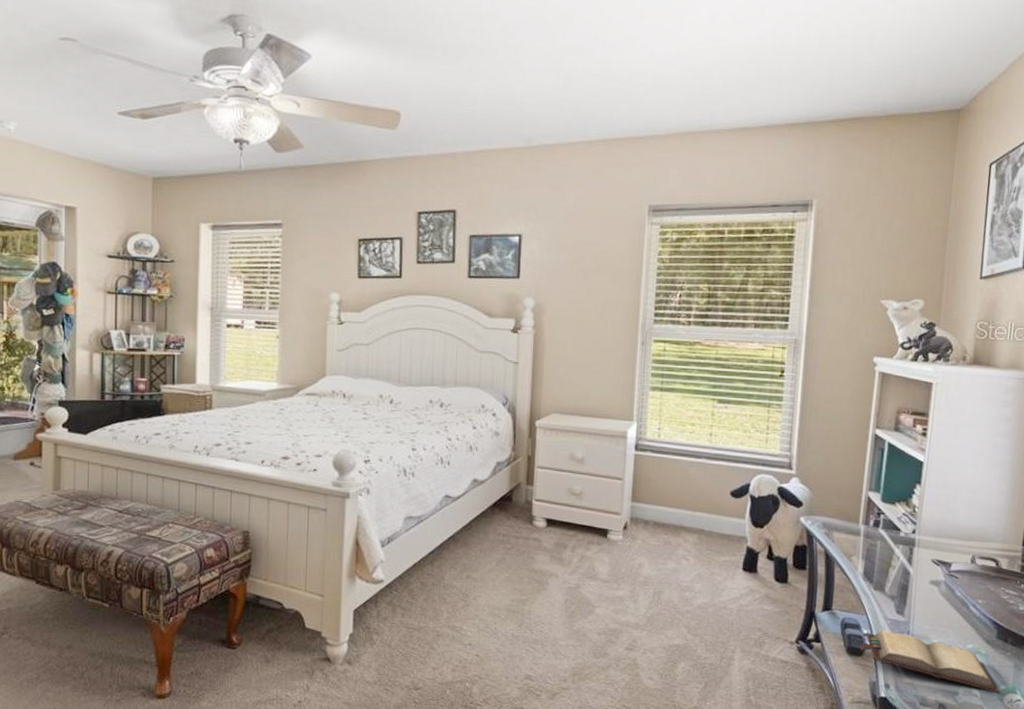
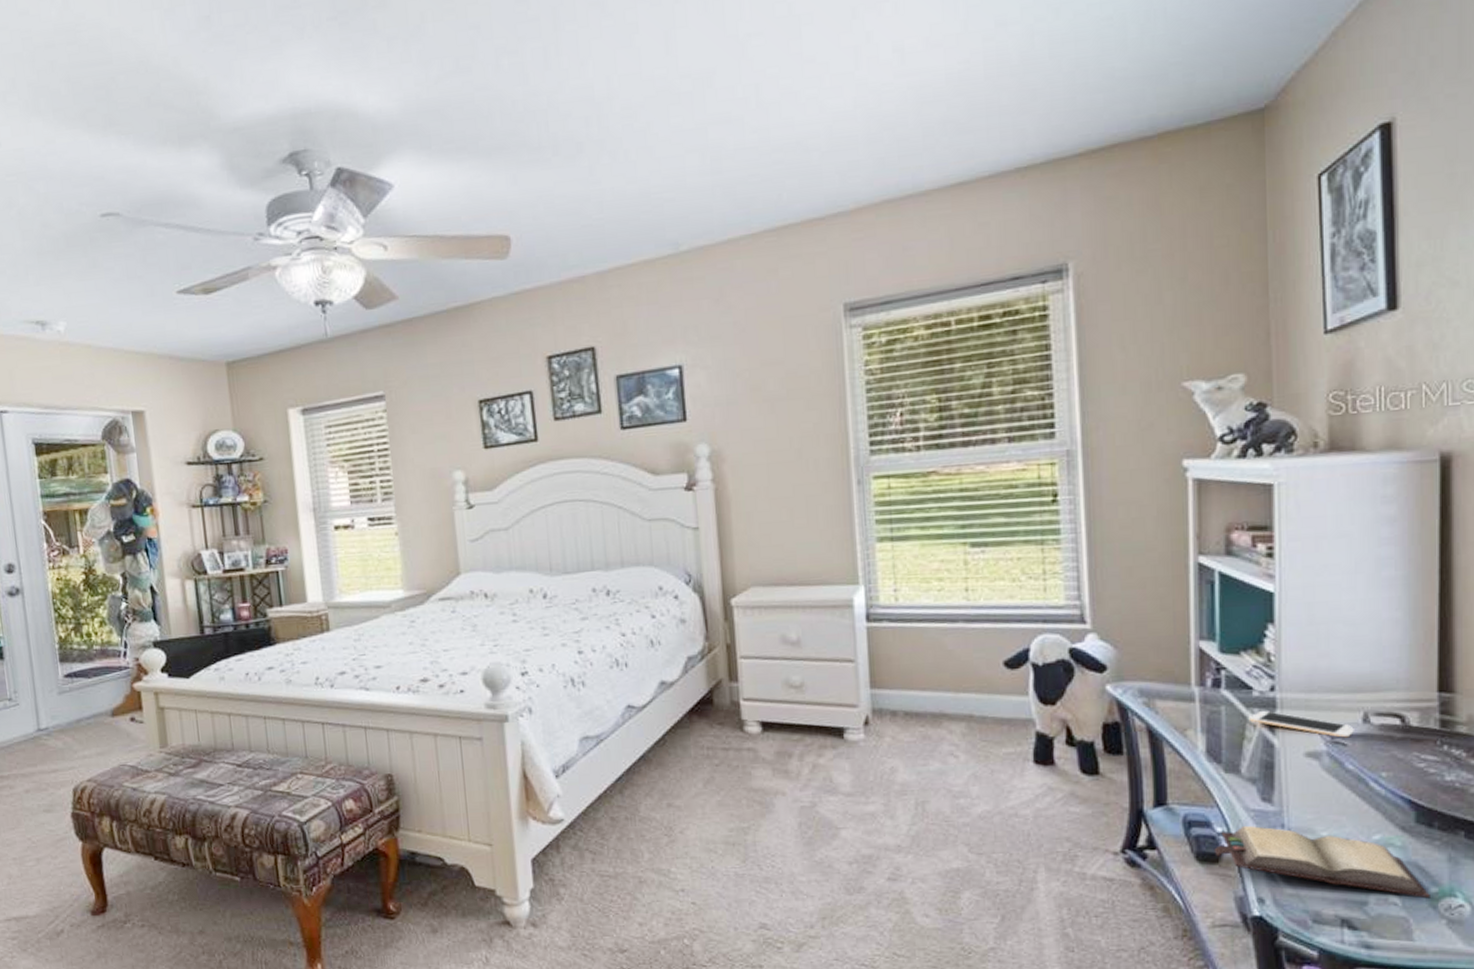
cell phone: none [896,546,965,573] -> present [1250,710,1354,738]

